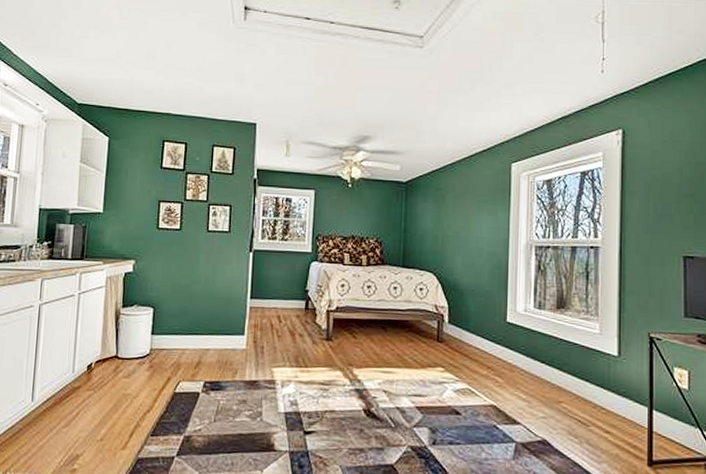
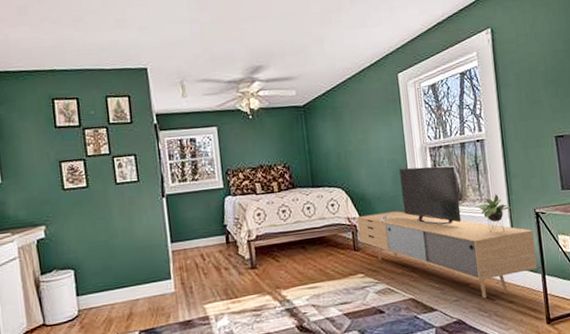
media console: none [445,263,644,423] -> present [357,165,537,299]

